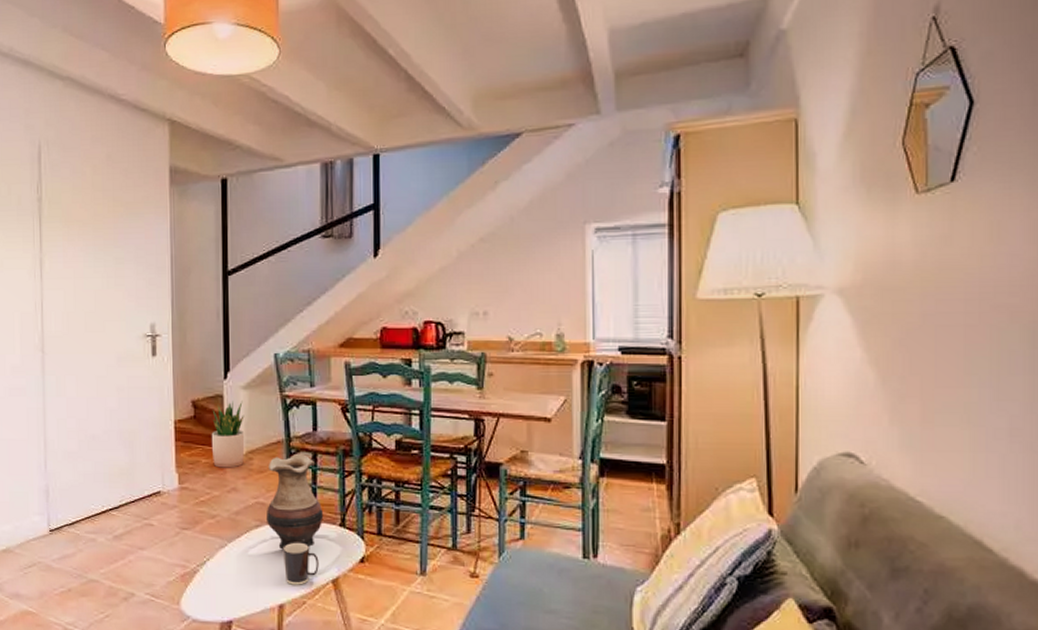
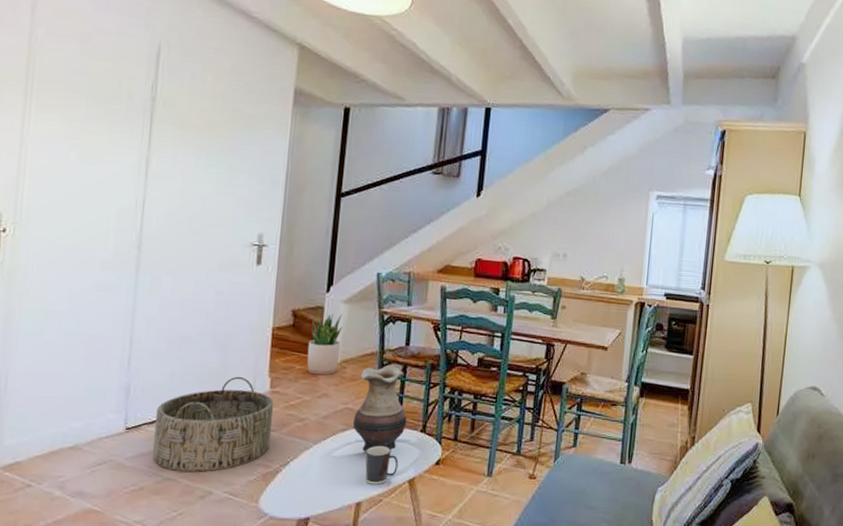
basket: none [75,473,185,573] -> present [153,376,274,472]

